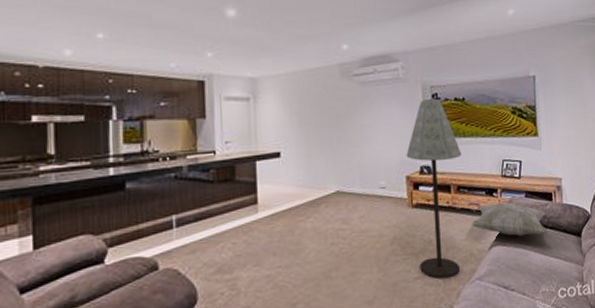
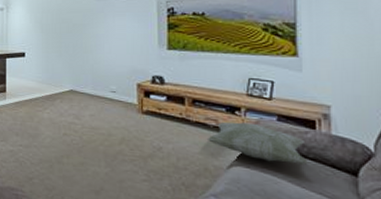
floor lamp: present [406,98,462,279] -> none [138,12,199,188]

